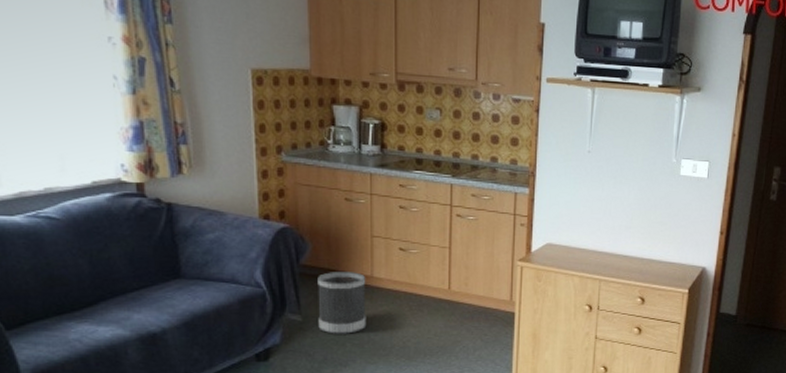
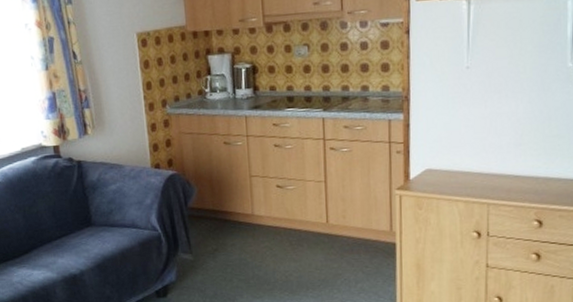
wastebasket: present [318,272,367,334] -> none [204,211,251,271]

